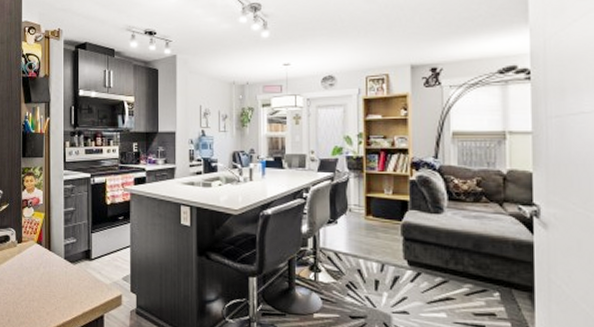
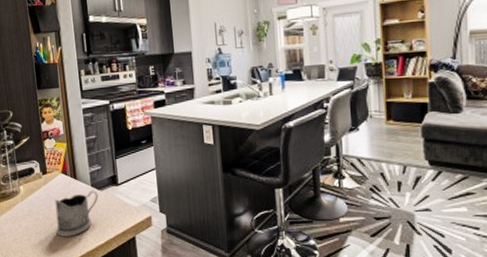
tea glass holder: none [24,263,71,310] -> present [55,190,99,236]

